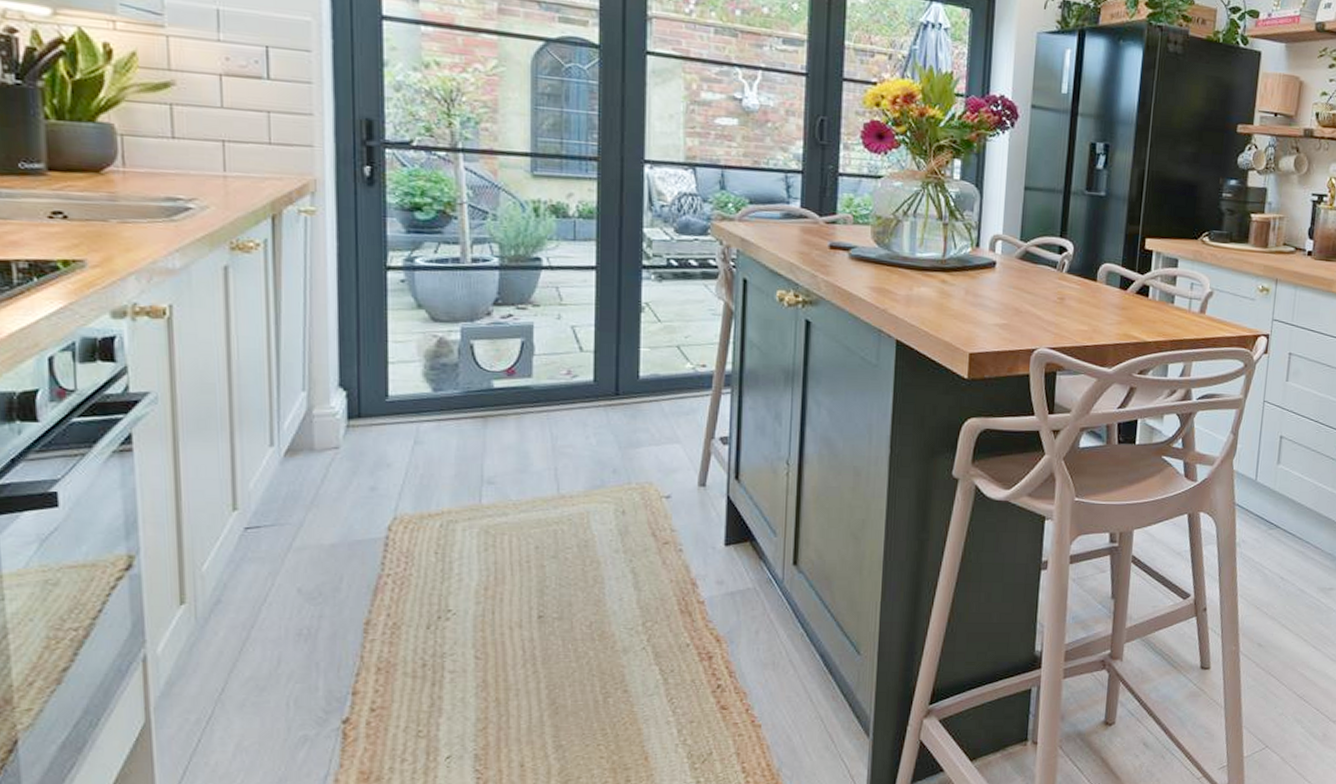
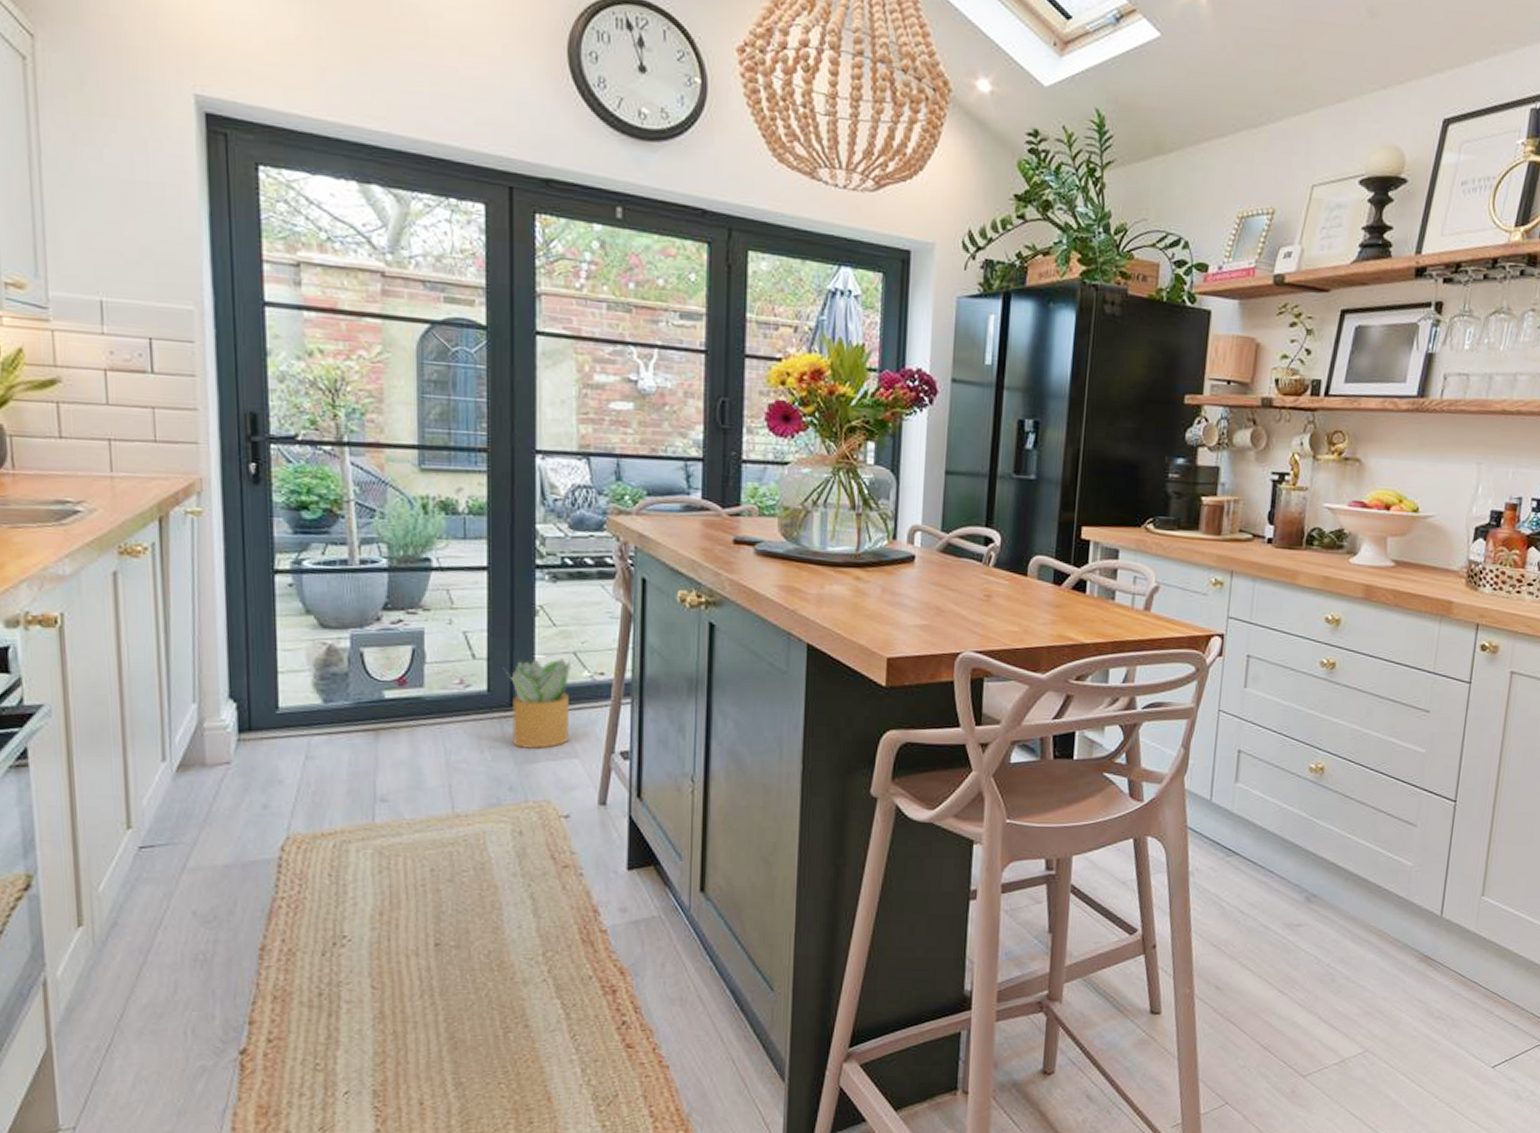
potted plant: none [609,351,674,435] -> present [502,658,570,749]

